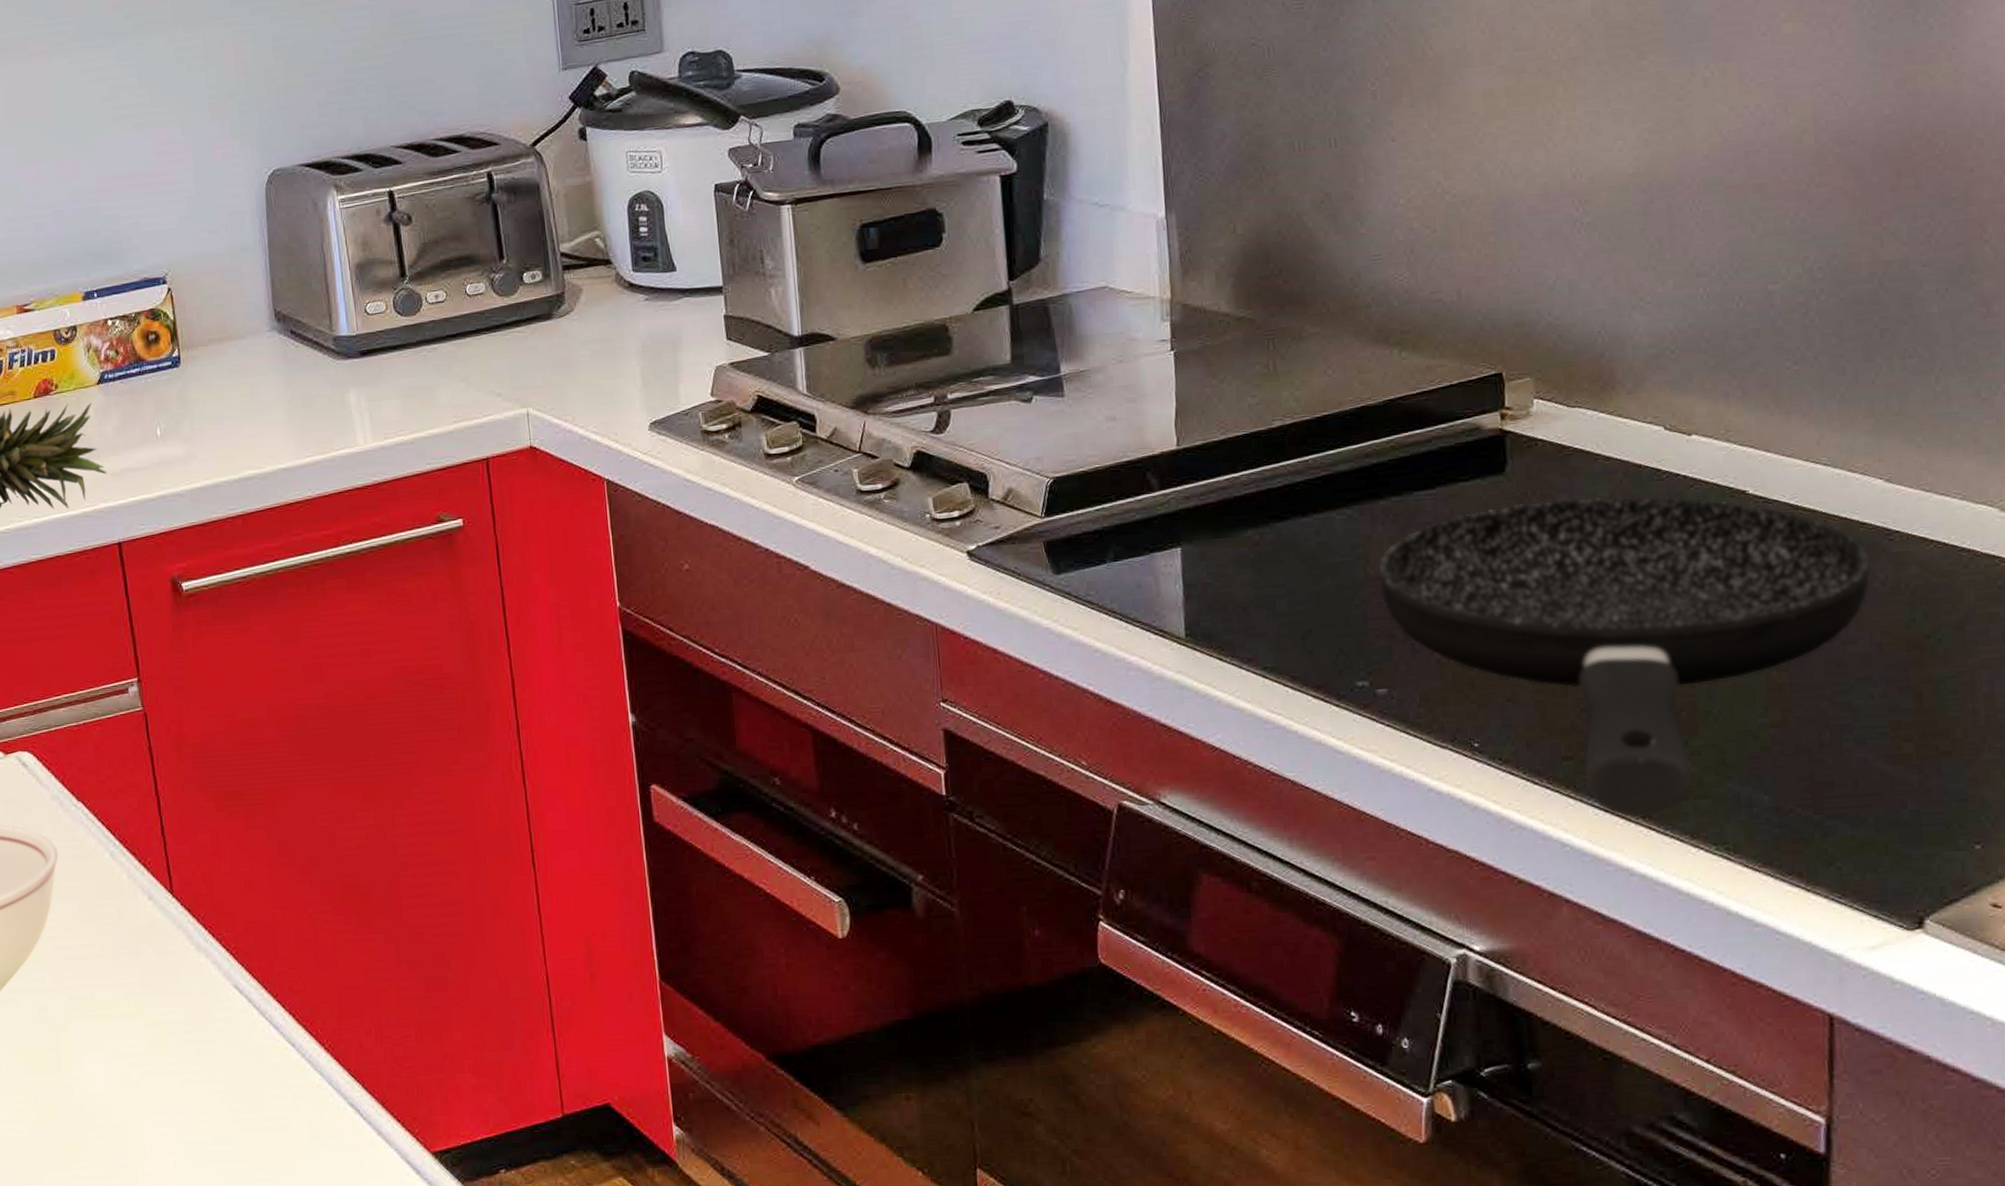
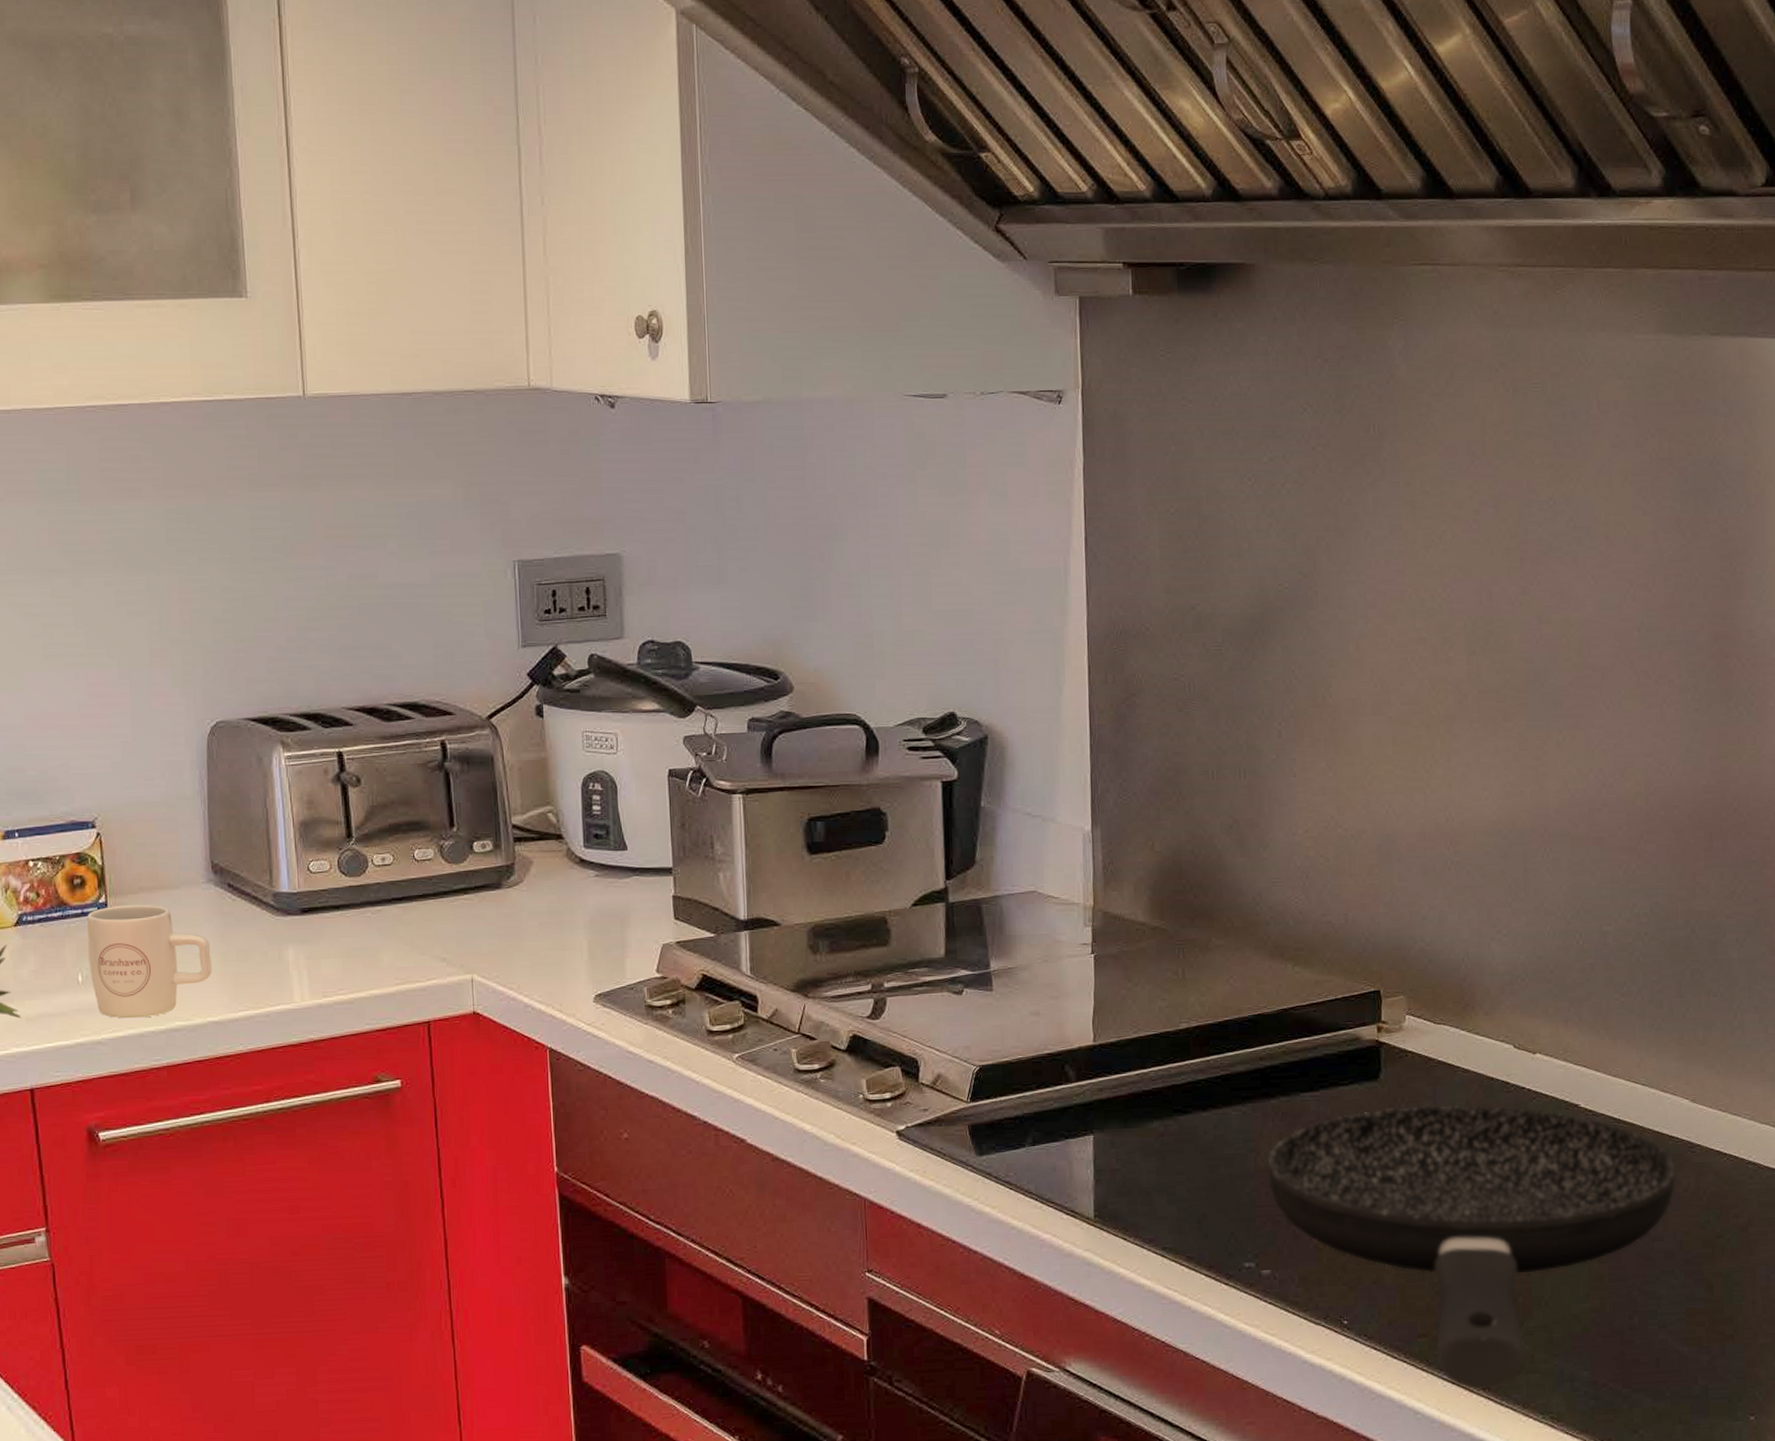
mug: none [162,356,280,470] -> present [87,904,213,1019]

